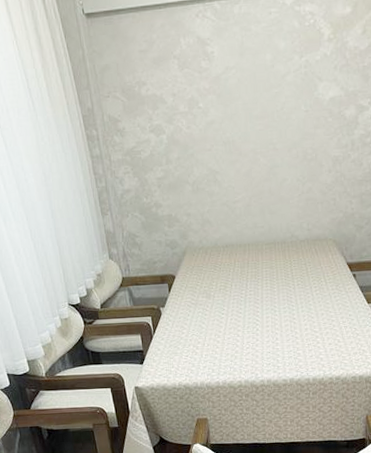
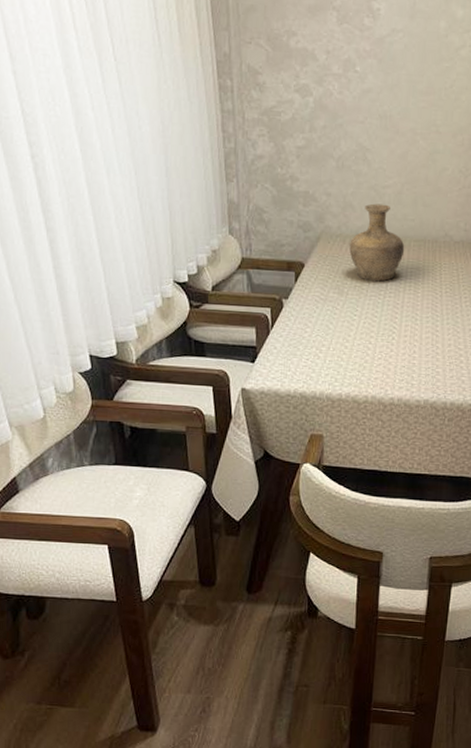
vase: none [211,216,259,284] -> present [349,203,405,282]

